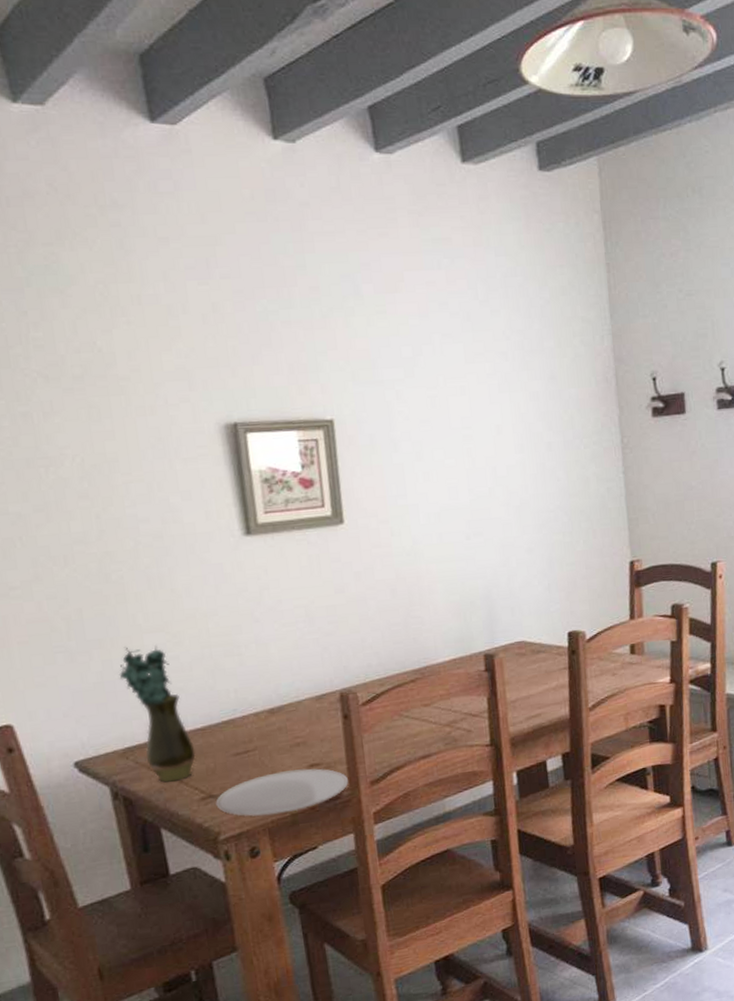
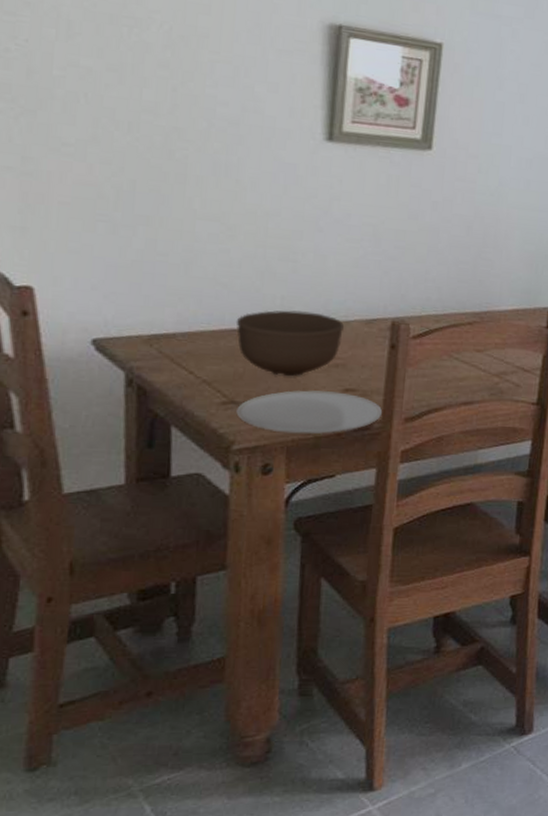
vase: present [119,645,196,783] -> none [161,229,226,380]
bowl: none [198,698,298,764] -> present [235,310,344,377]

